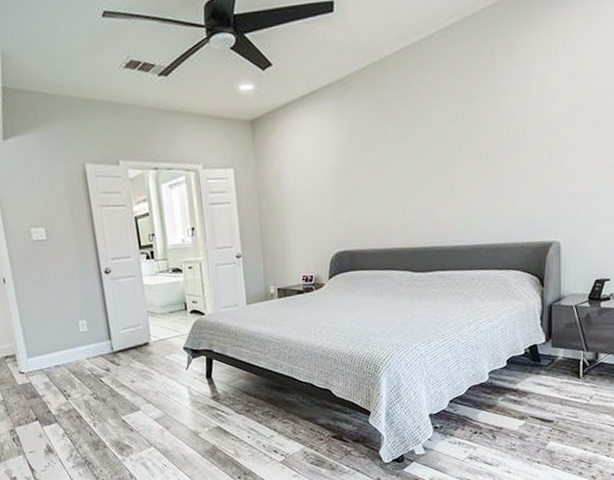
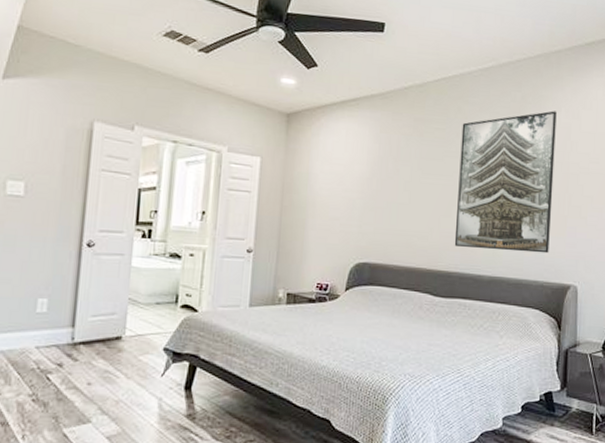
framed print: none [426,58,531,222] -> present [454,111,557,254]

